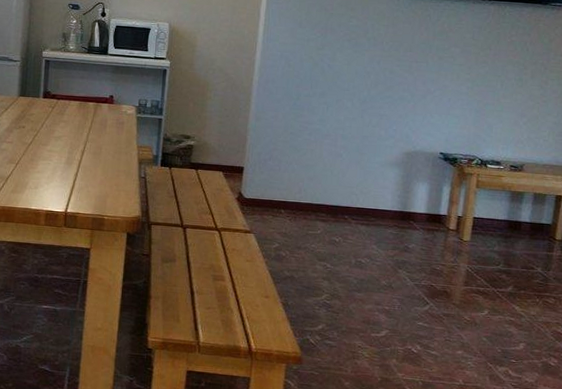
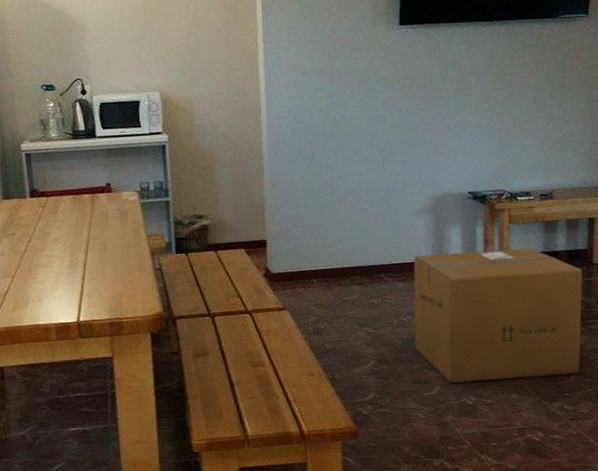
box: none [368,204,544,343] -> present [413,248,583,384]

